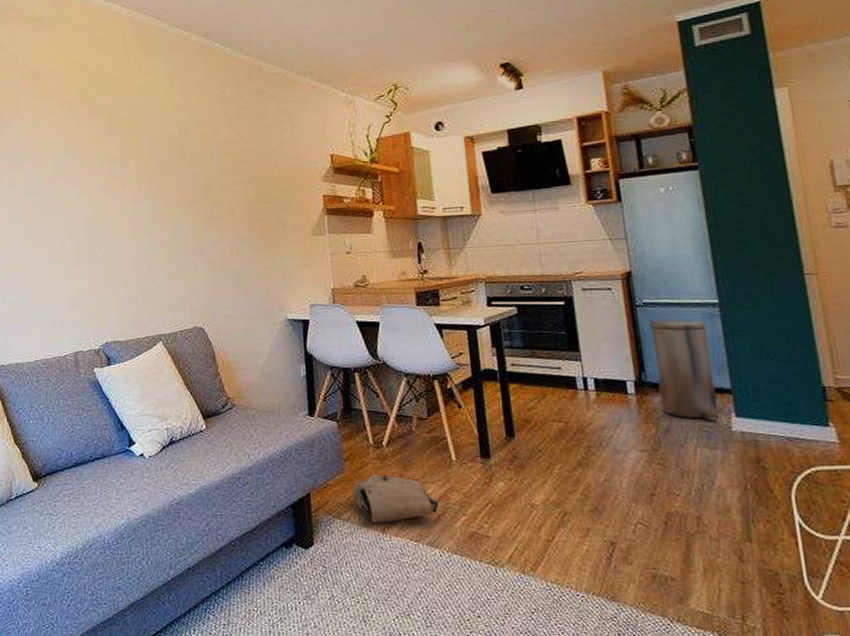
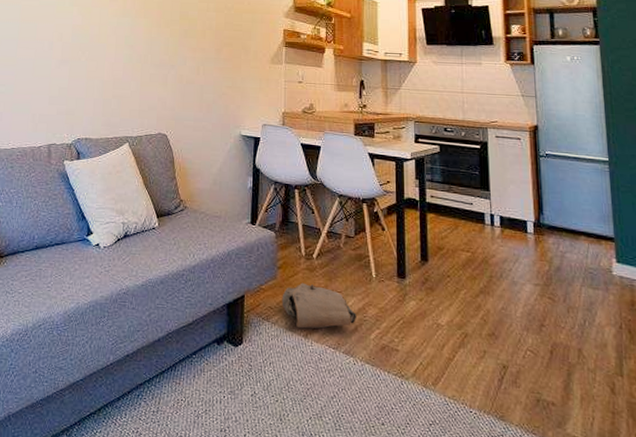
pedal bin: present [648,319,719,420] -> none [549,170,603,264]

